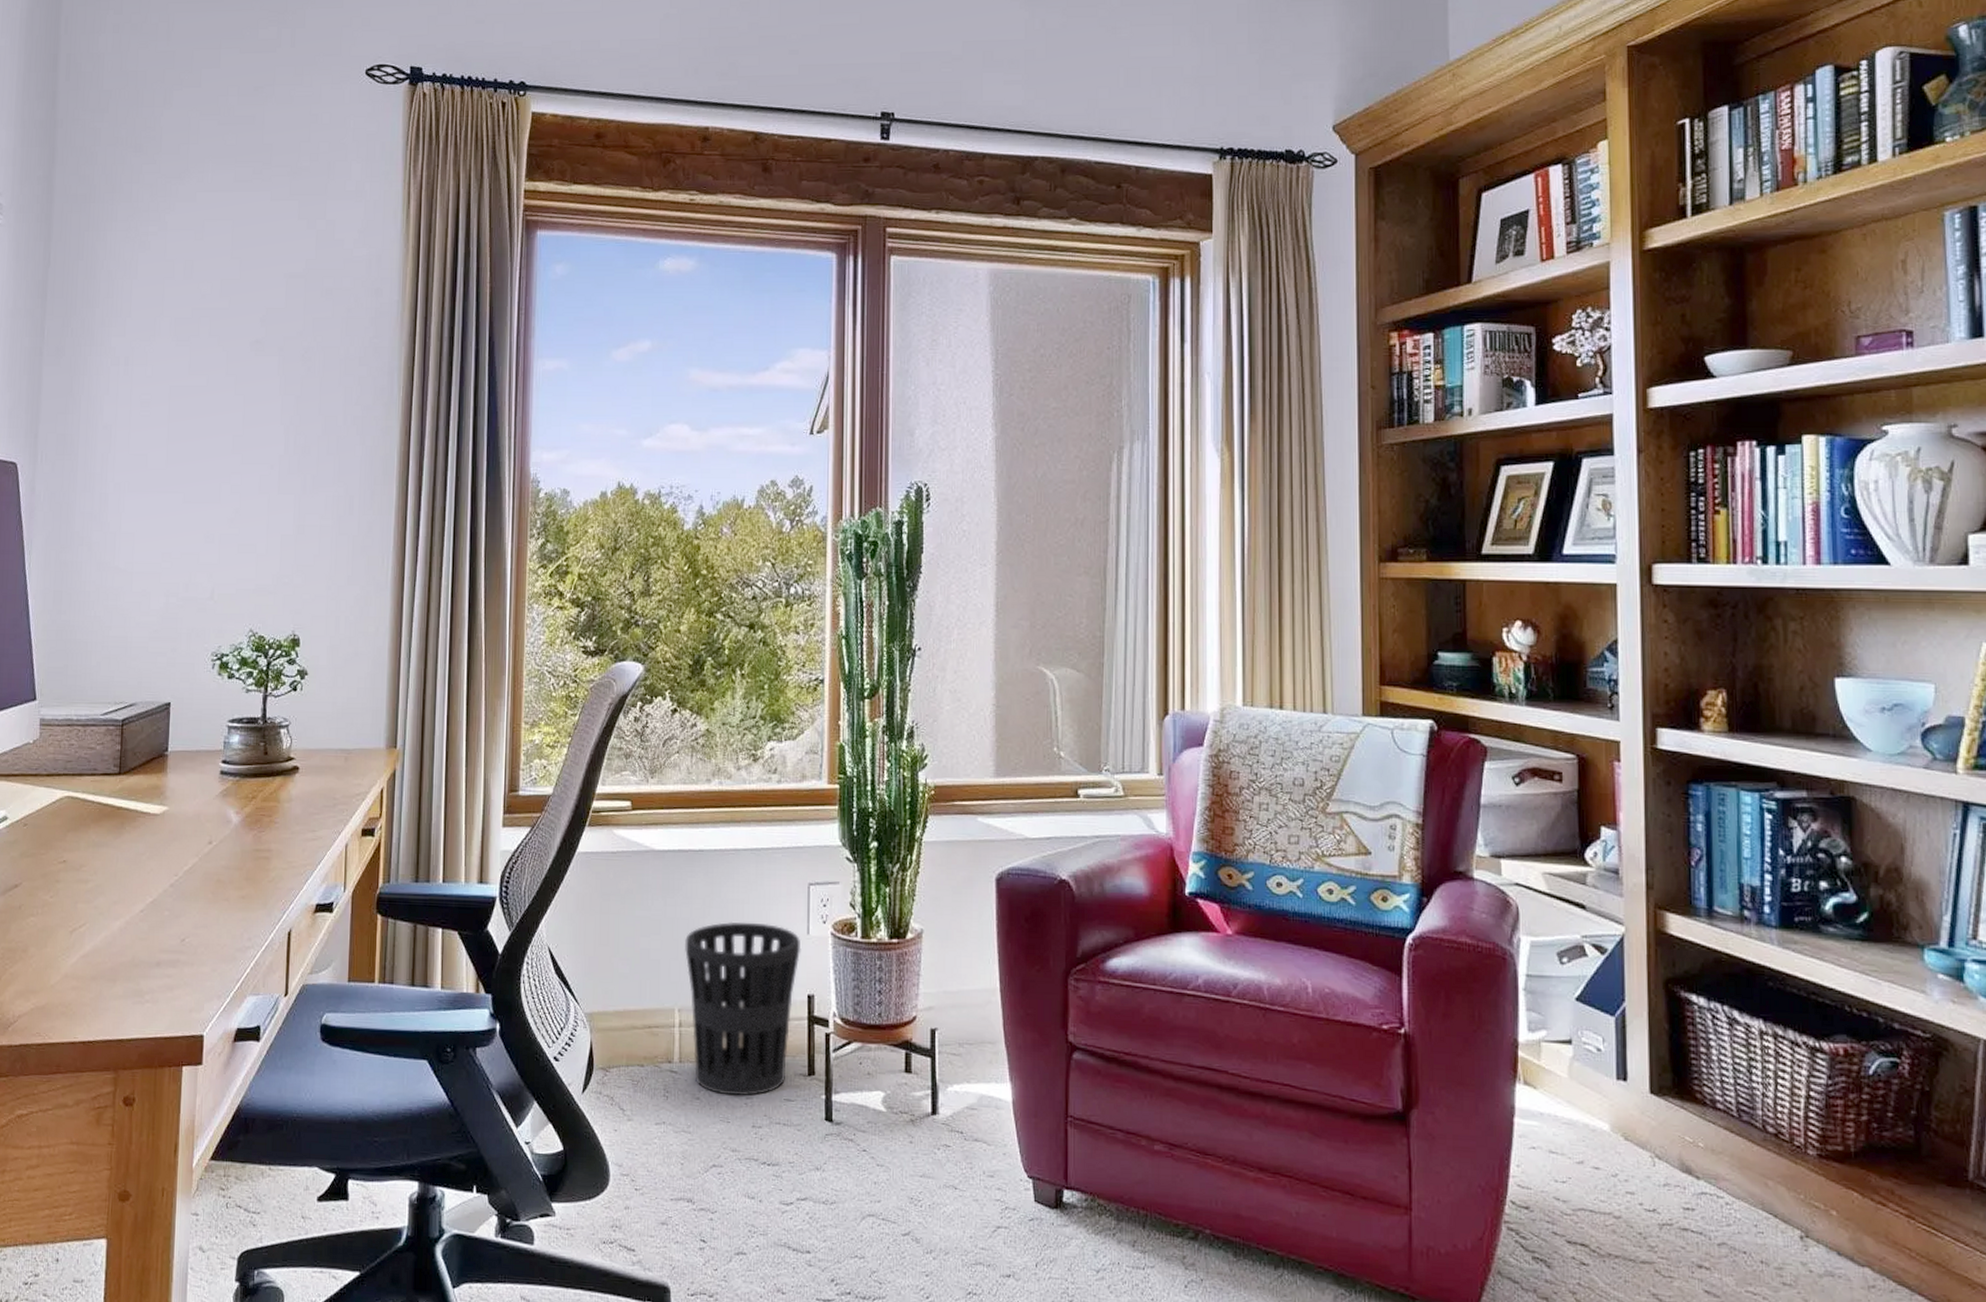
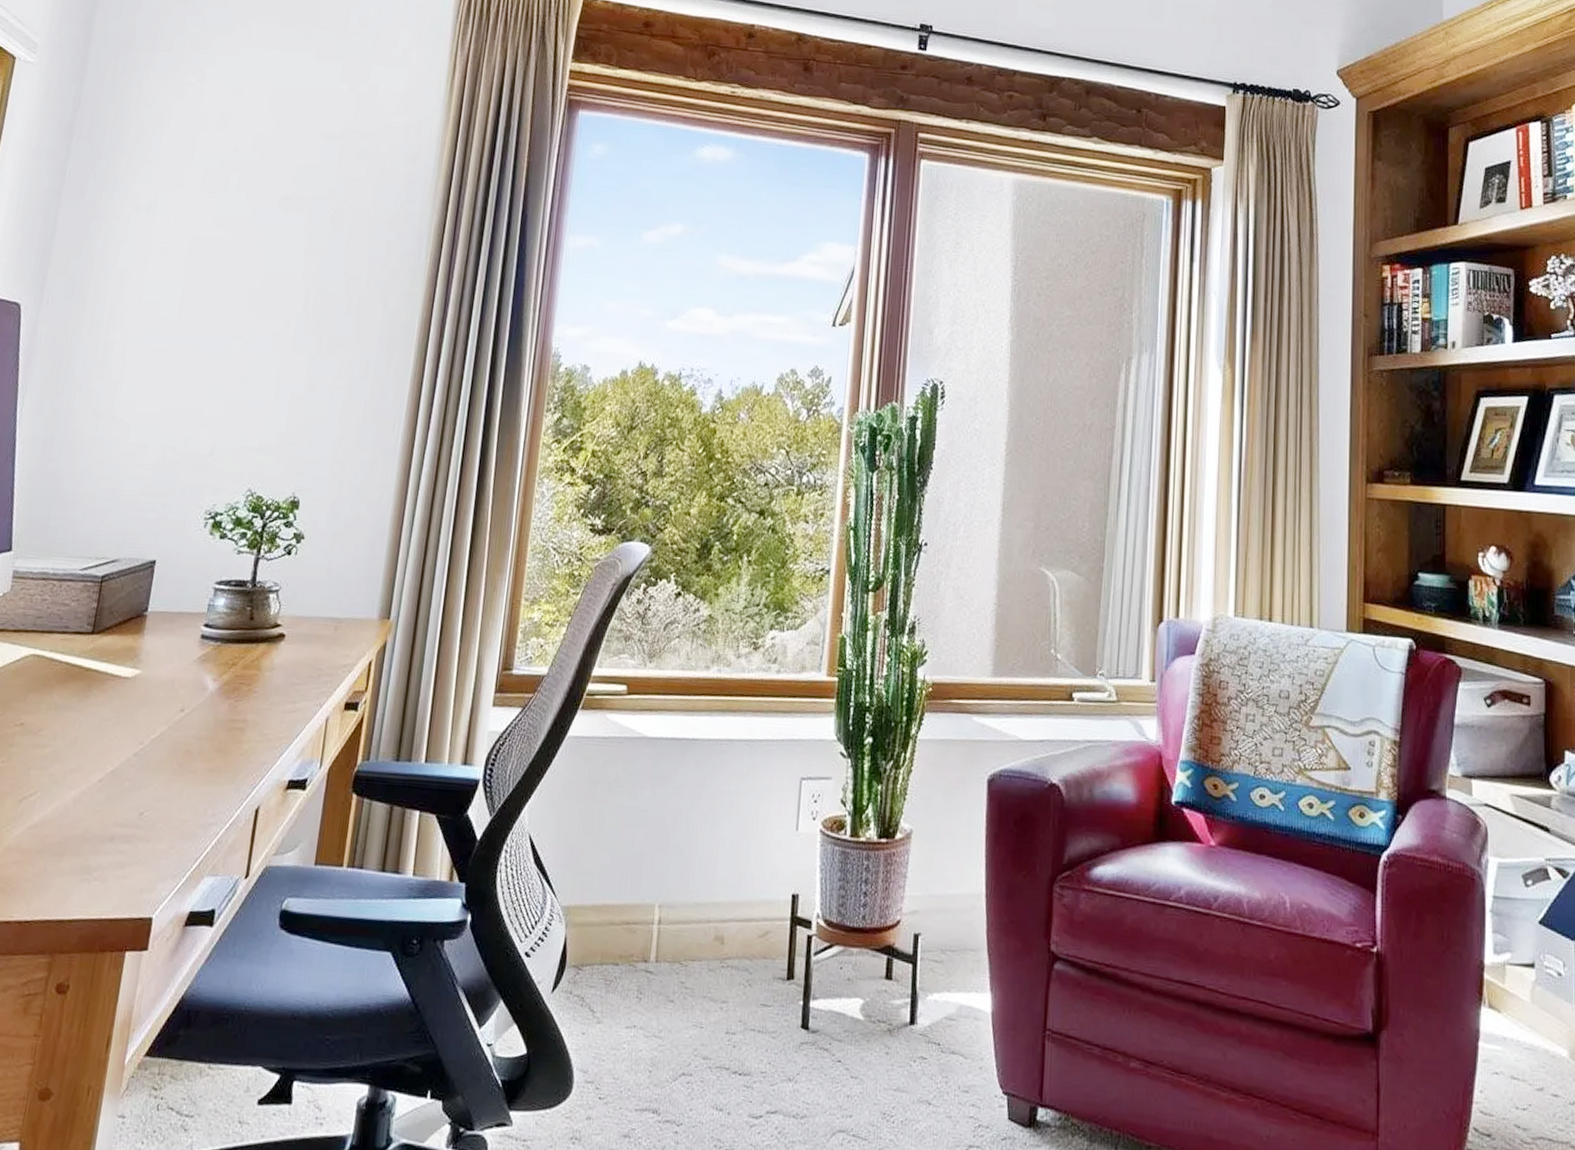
wastebasket: present [685,921,801,1096] -> none [670,814,789,1000]

